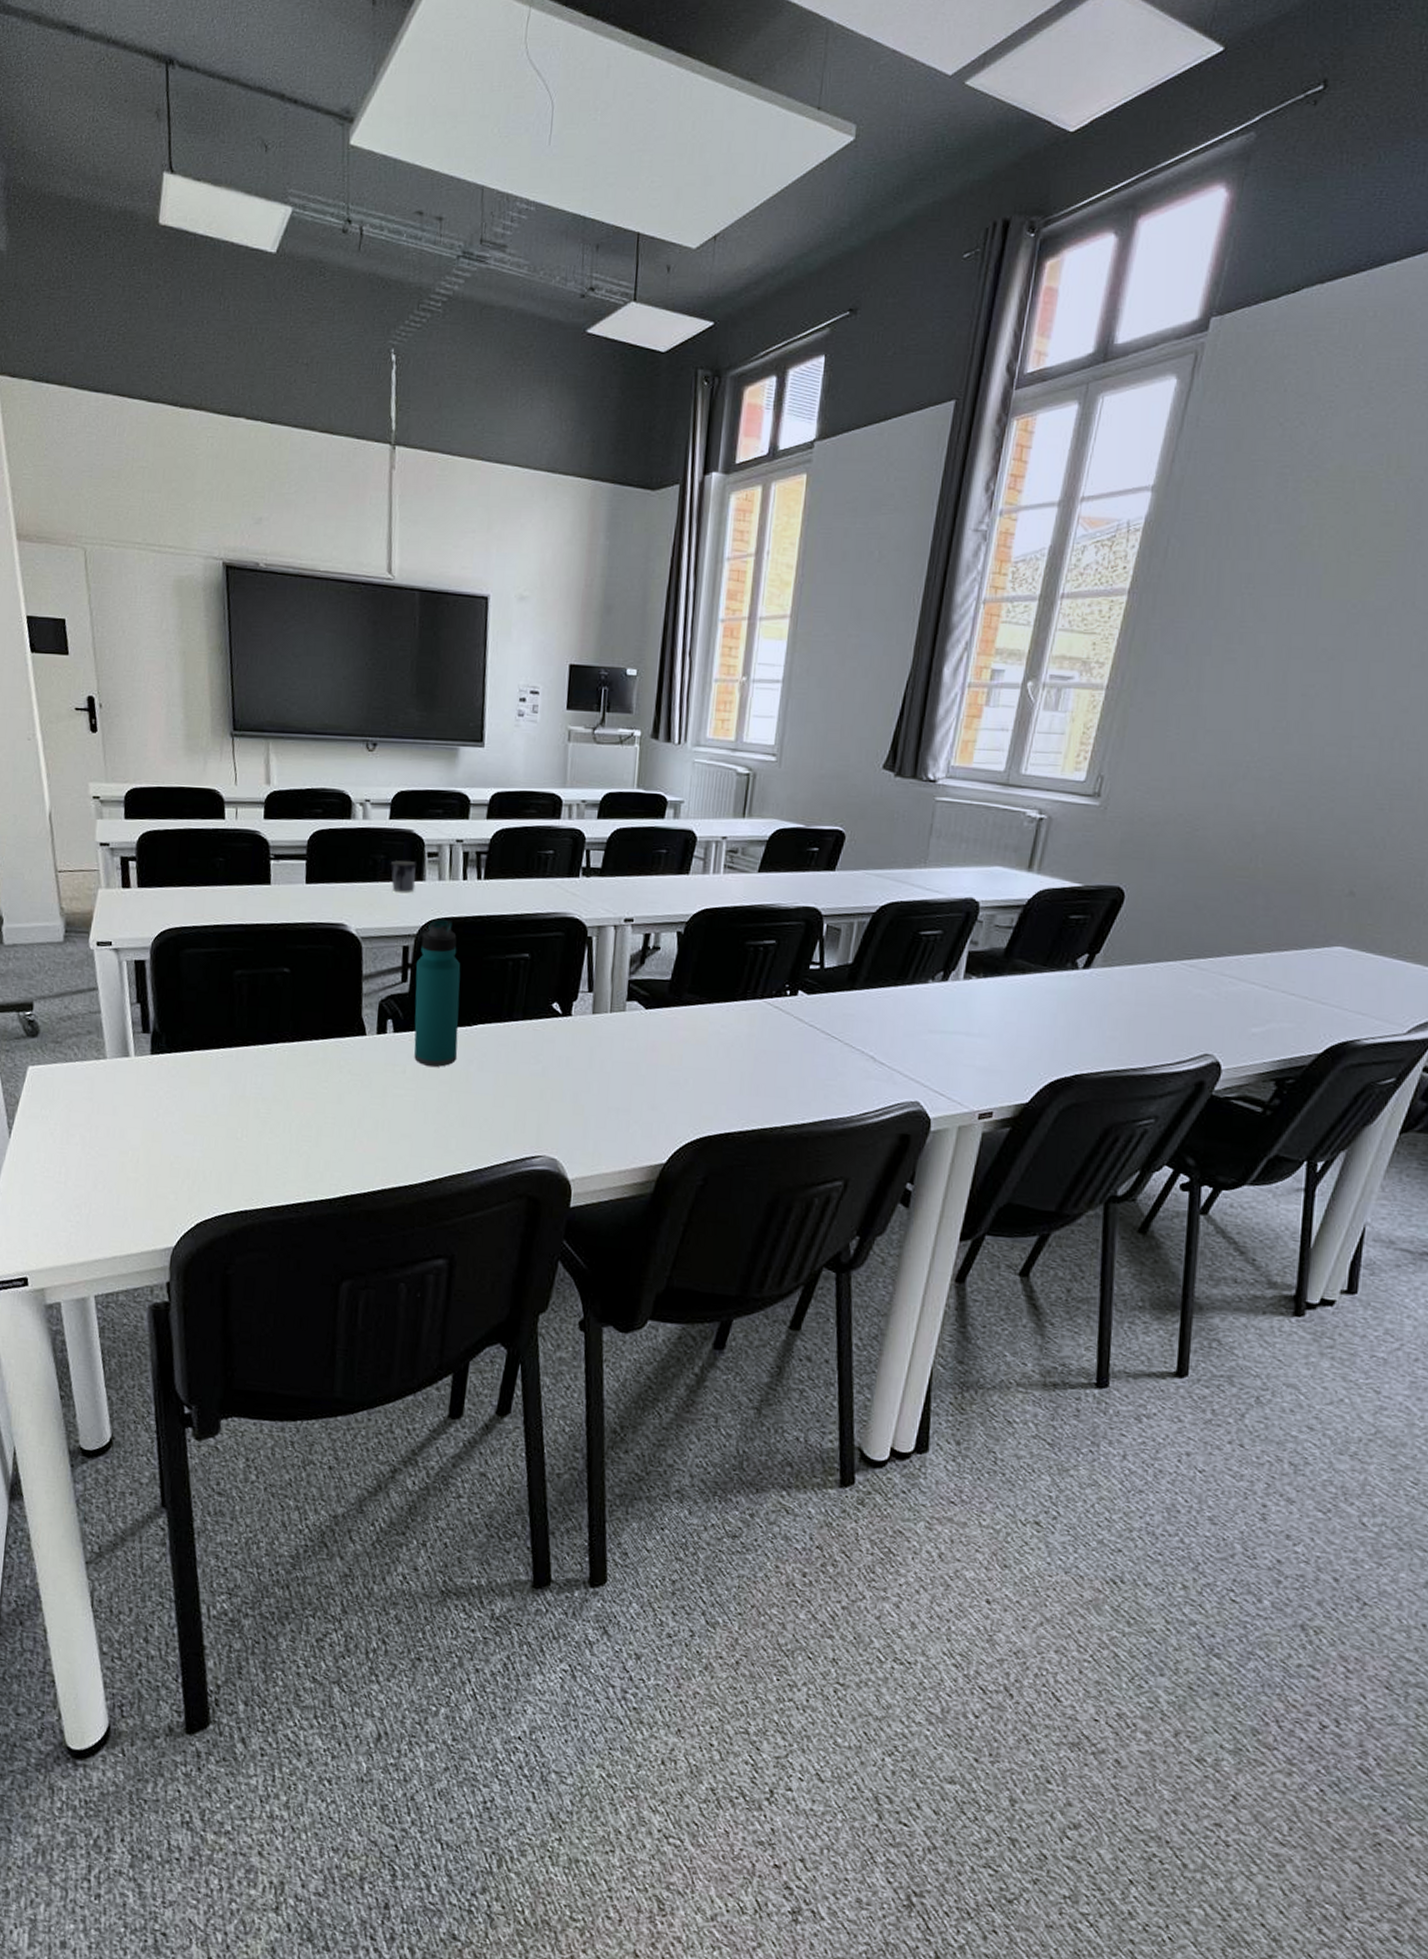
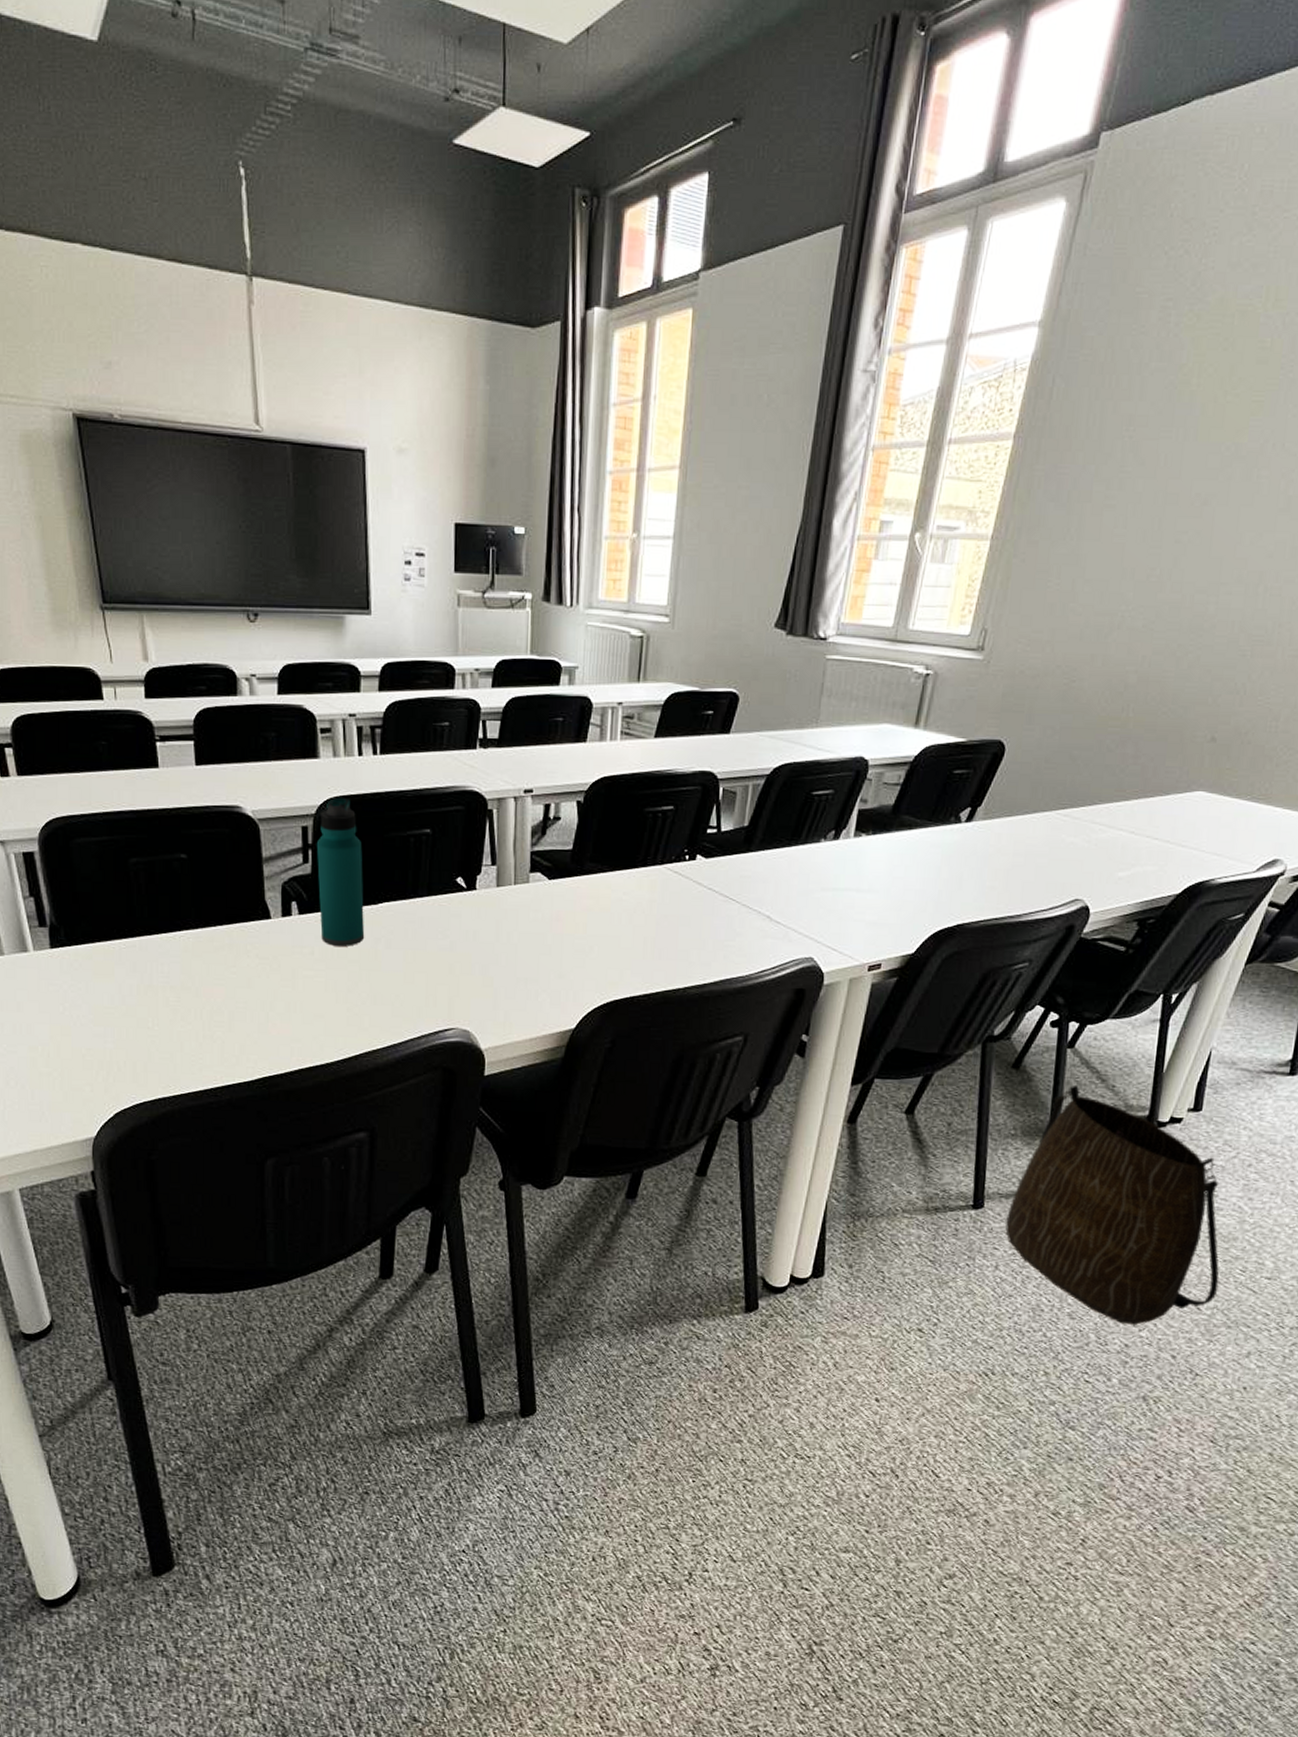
mug: present [390,860,417,895] -> none [282,737,310,774]
tote bag: none [1134,1255,1387,1538] -> present [1005,1084,1220,1325]

